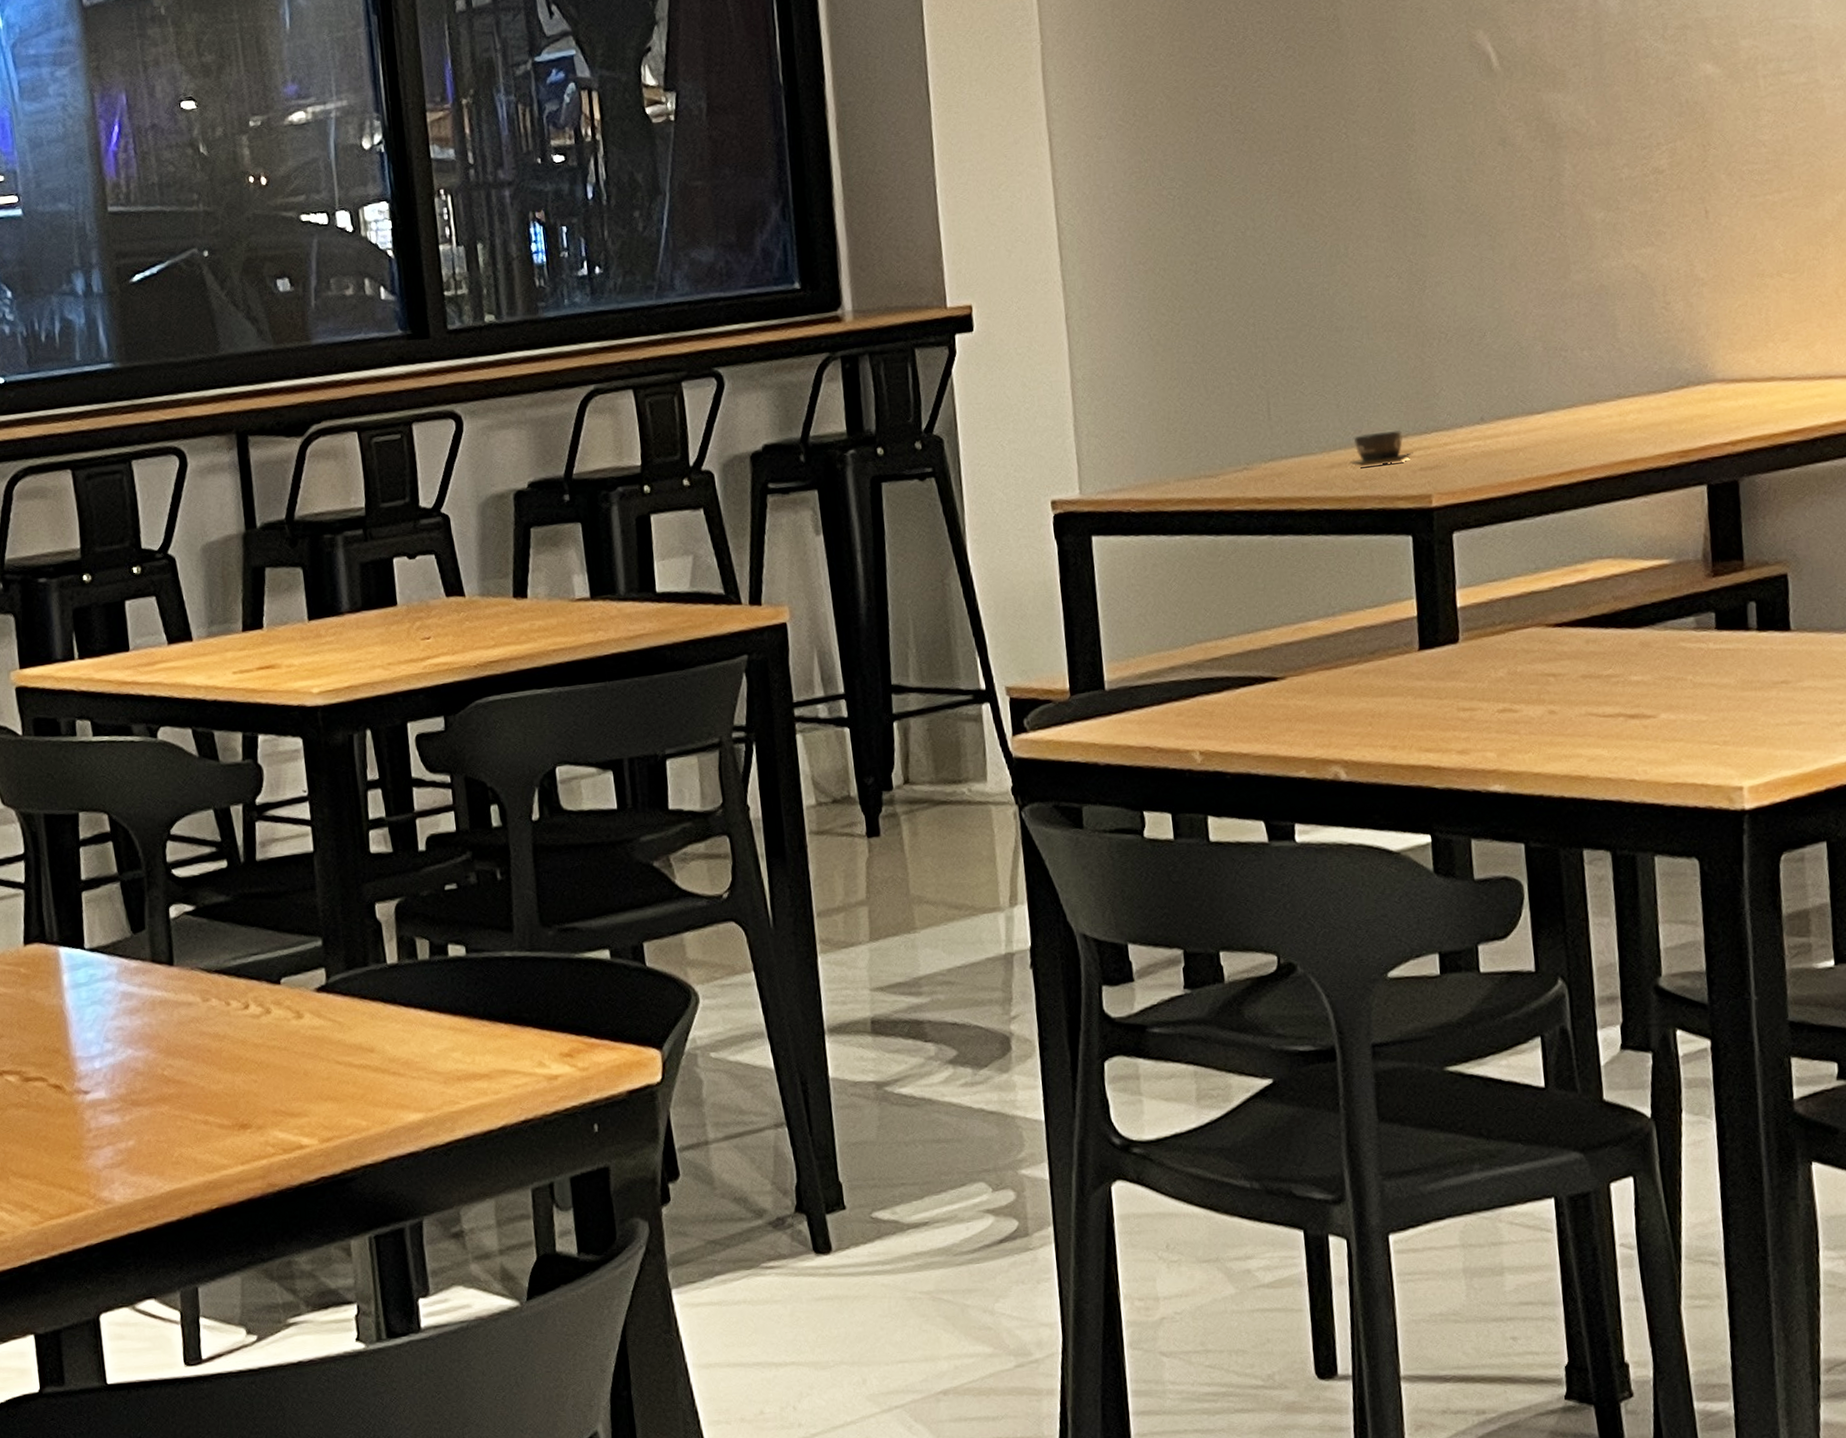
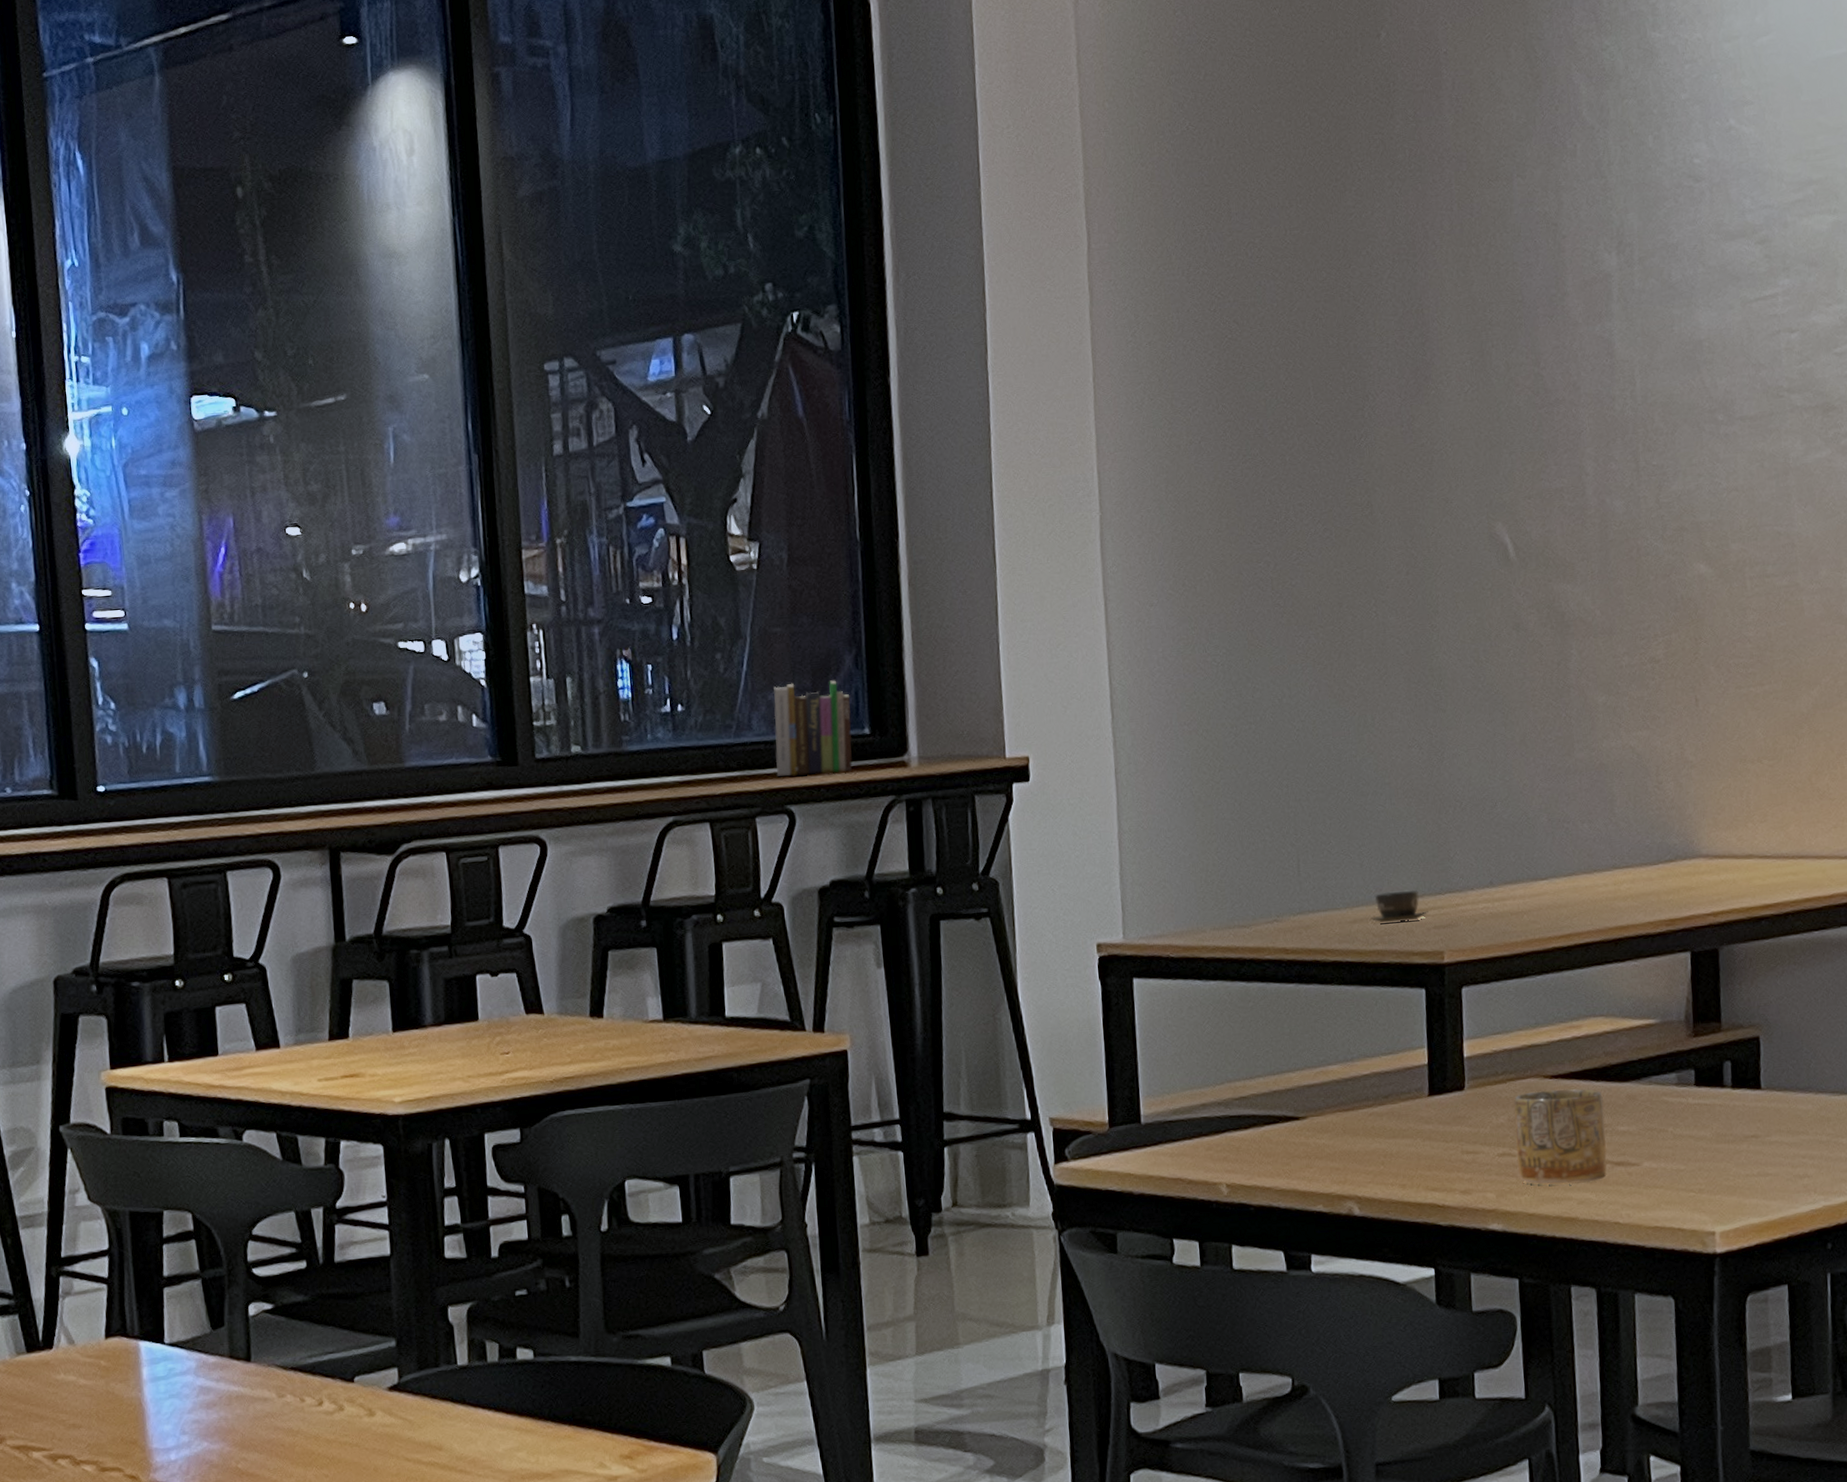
books: none [696,233,783,339] -> present [774,680,853,777]
mug: none [1514,637,1620,742] -> present [1514,1089,1607,1185]

